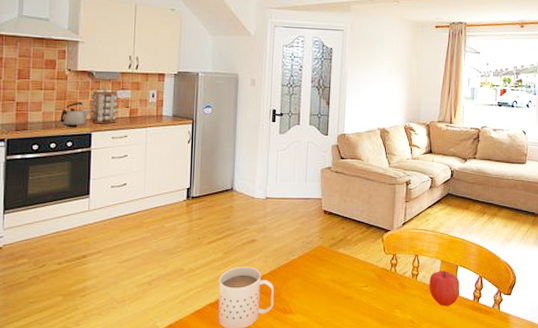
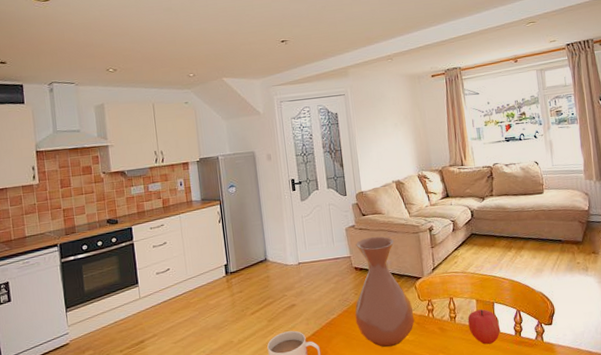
kettle: present [60,101,91,126] -> none [102,200,129,224]
spice rack: present [90,86,119,124] -> none [126,182,152,218]
vase: none [316,182,377,296] -> present [355,236,415,348]

